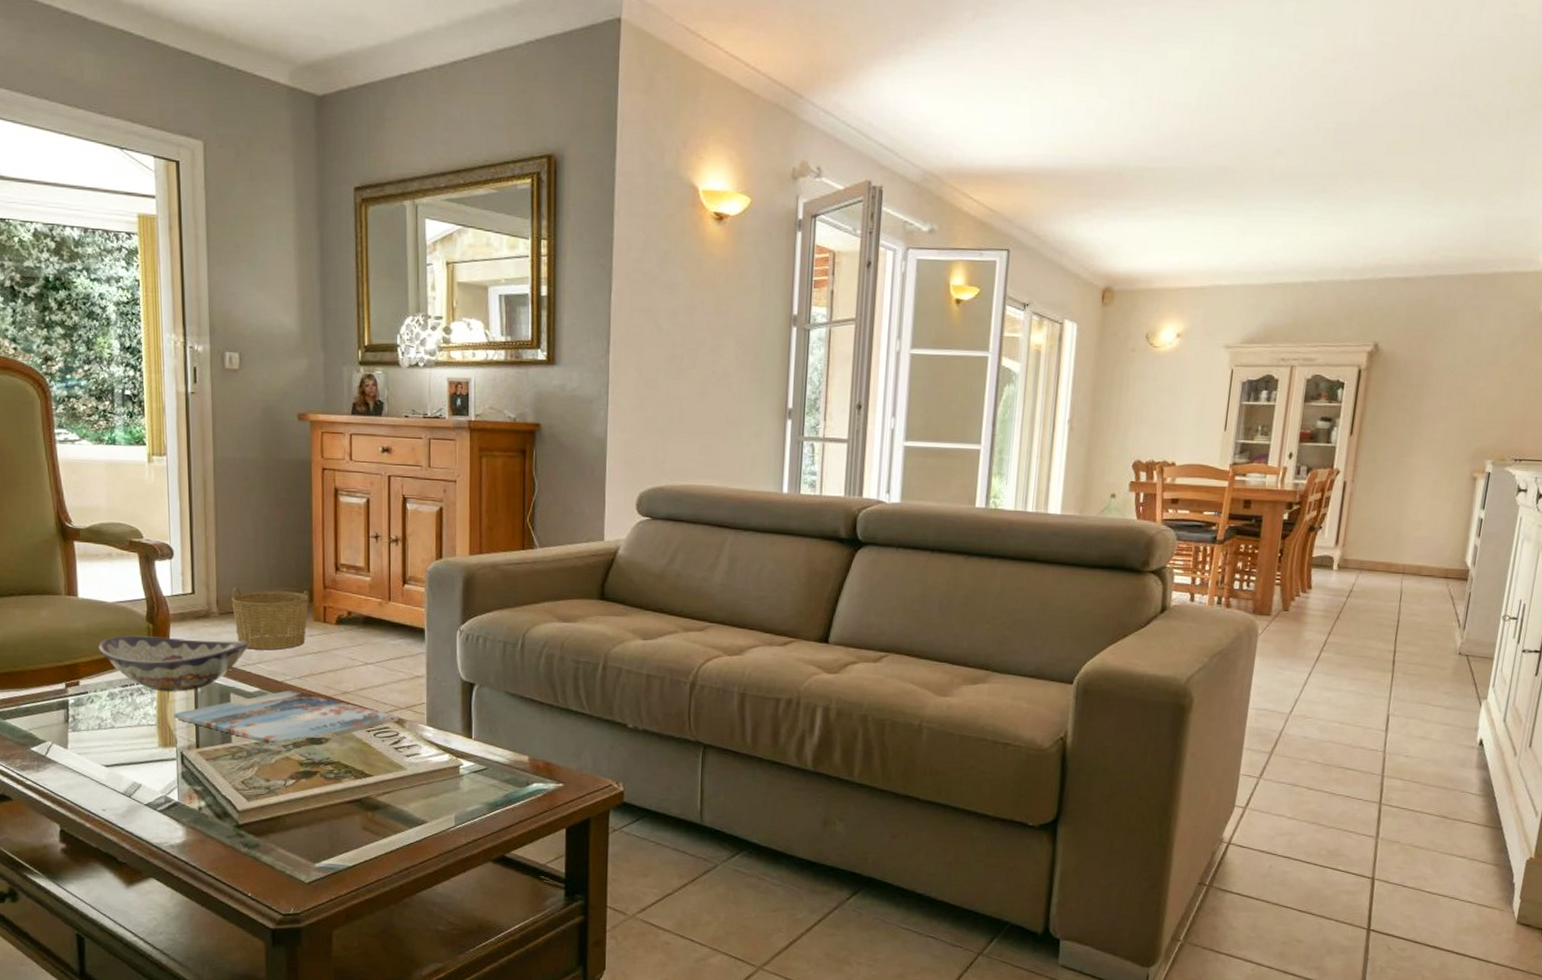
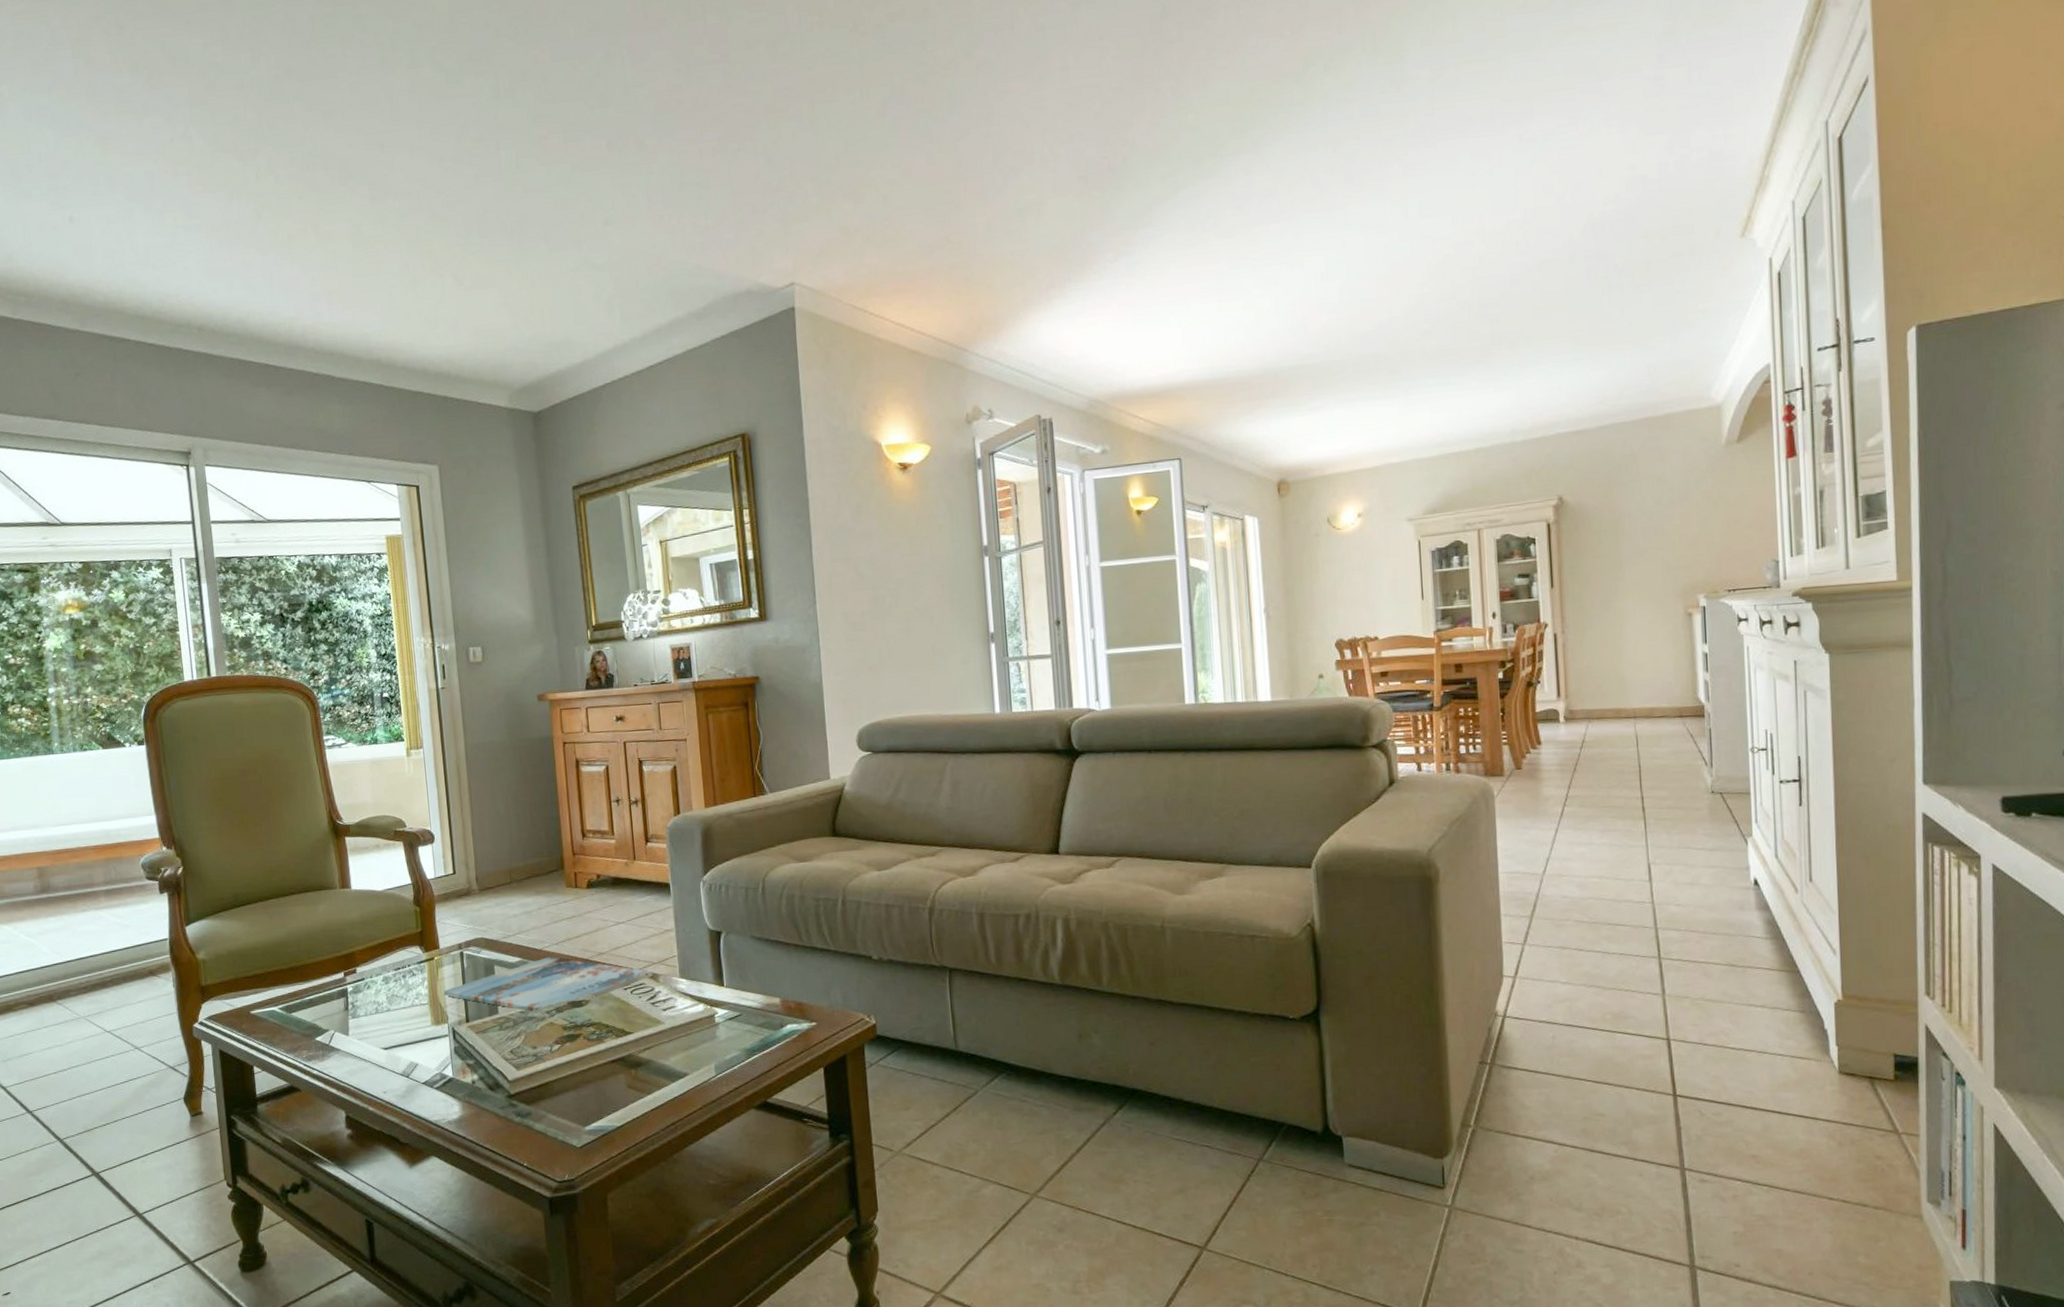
decorative bowl: present [98,635,250,692] -> none [372,913,509,971]
basket: present [231,588,310,651] -> none [489,859,561,921]

